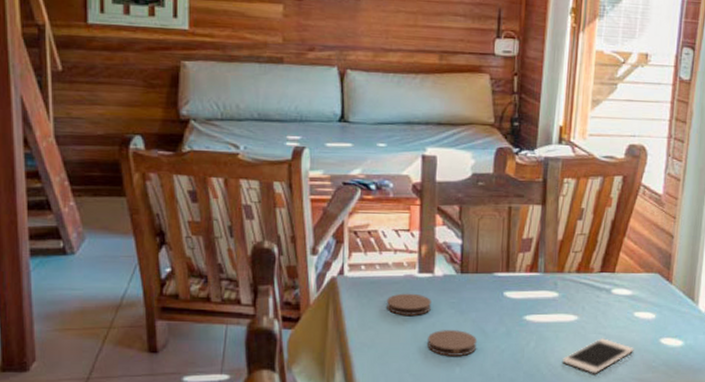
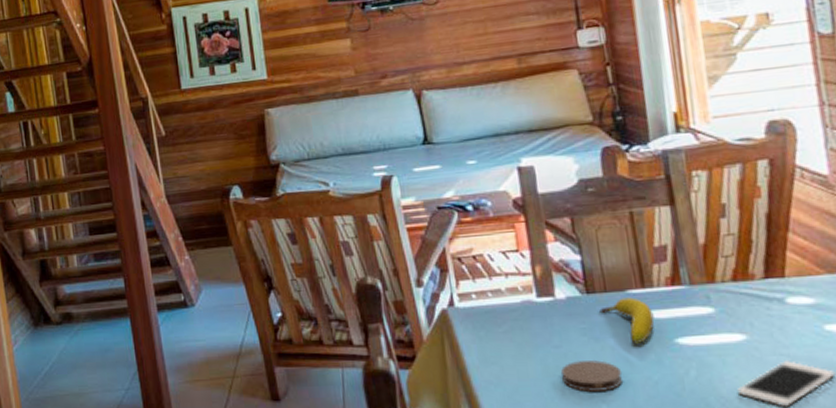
coaster: present [387,293,431,315] -> none [506,321,559,347]
fruit: none [469,279,512,319] -> present [599,297,655,345]

